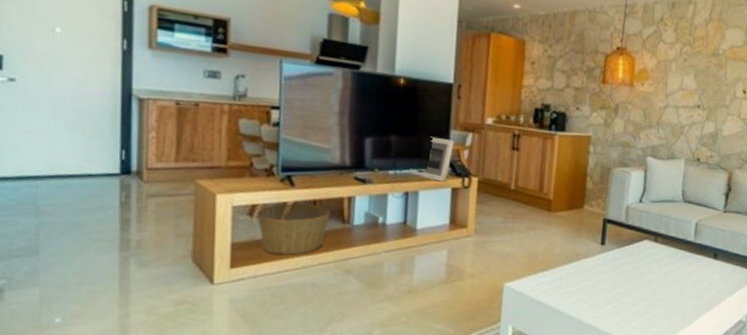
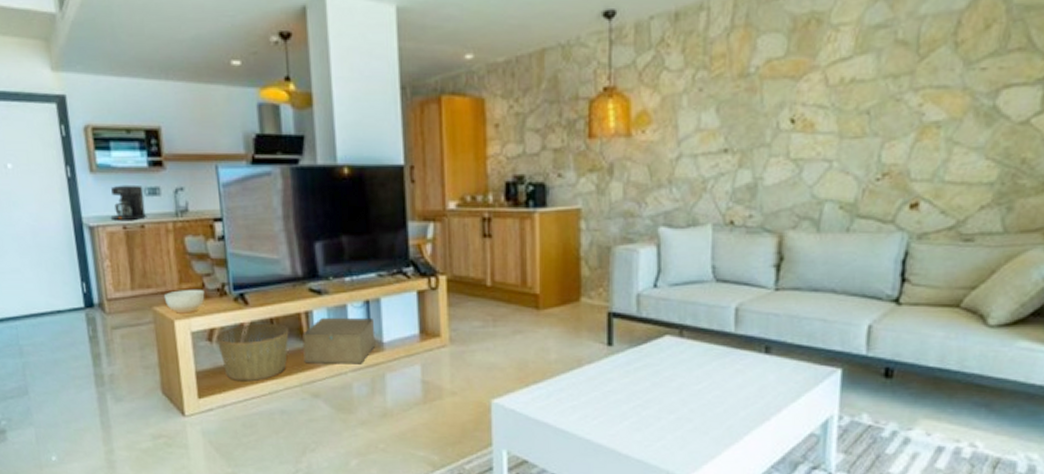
coffee maker: none [163,64,203,99] -> present [110,184,146,221]
bowl: none [208,166,252,189] -> present [163,289,205,314]
decorative box: none [341,204,411,247] -> present [302,318,376,364]
picture frame: present [410,136,454,182] -> none [368,232,414,285]

